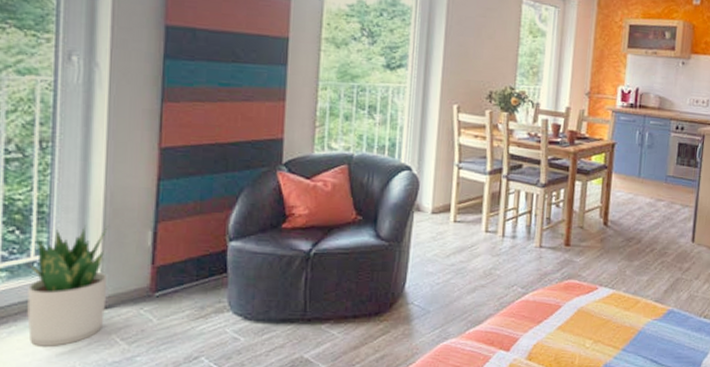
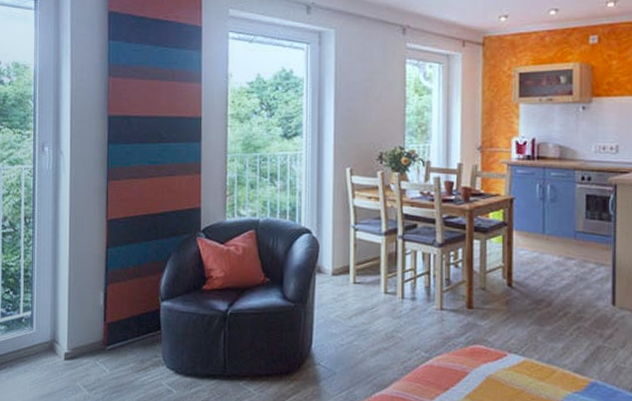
planter: present [26,225,108,346] -> none [17,287,73,390]

